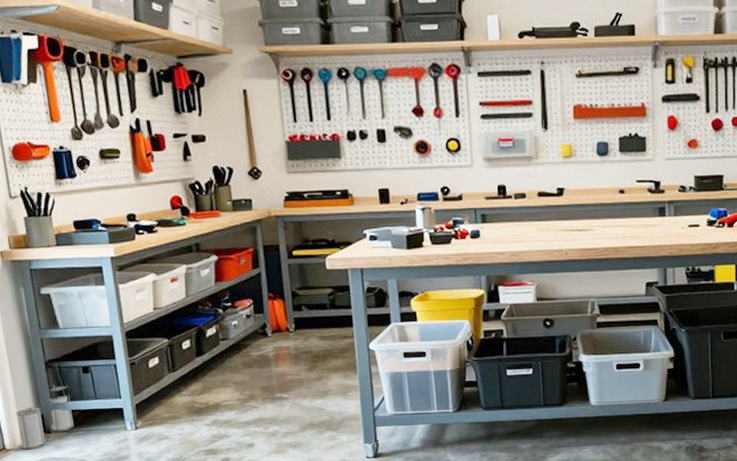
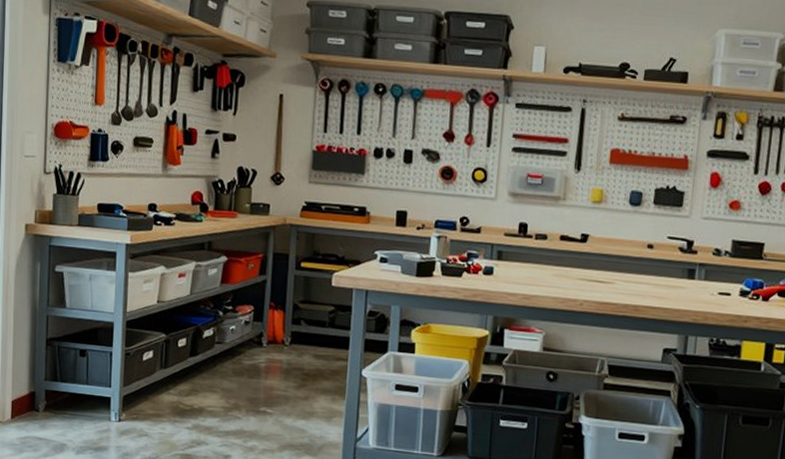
trash can: present [16,383,74,450] -> none [9,362,63,426]

